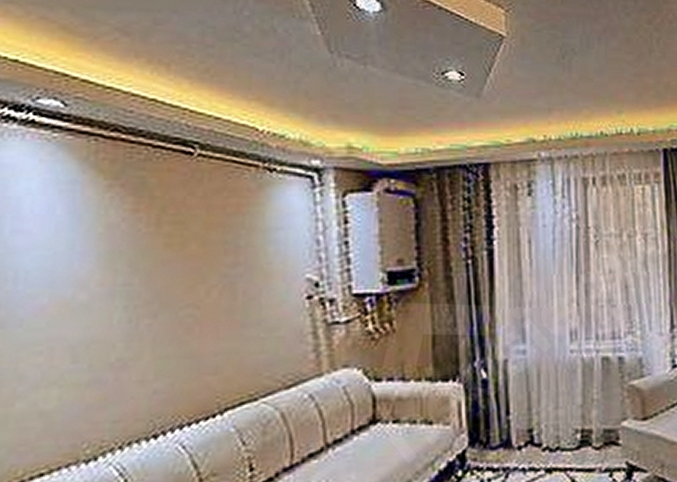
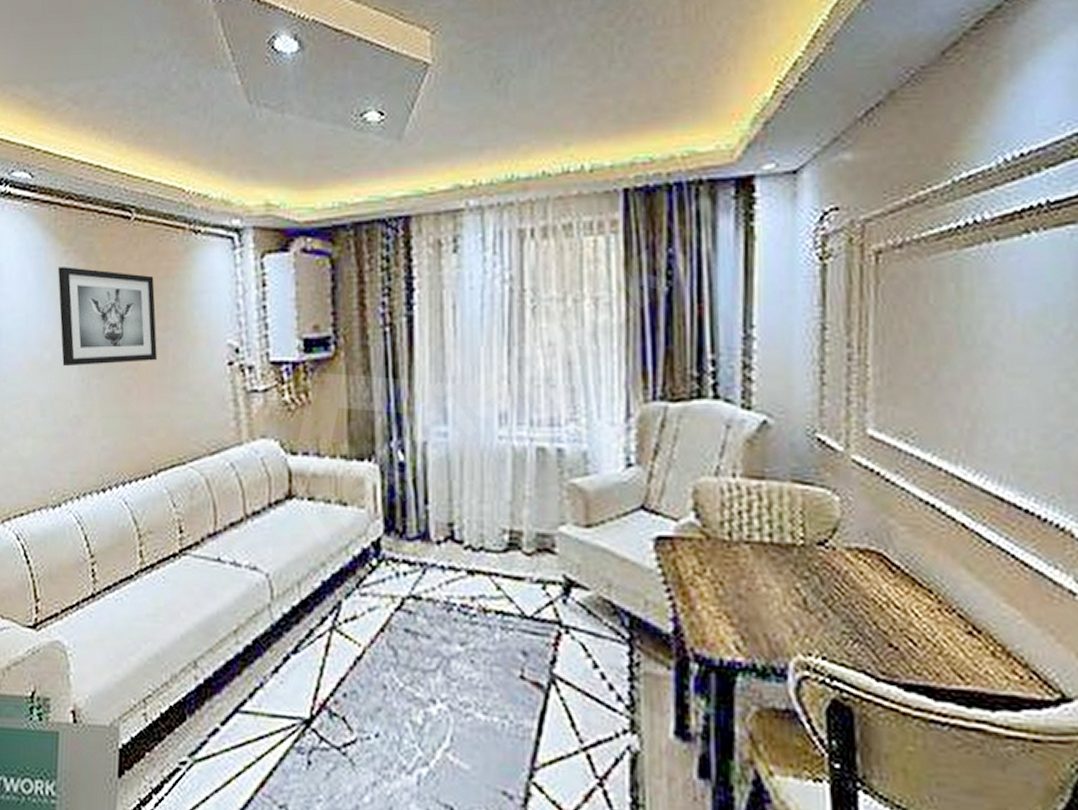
wall art: none [98,202,225,308] -> present [58,267,157,367]

